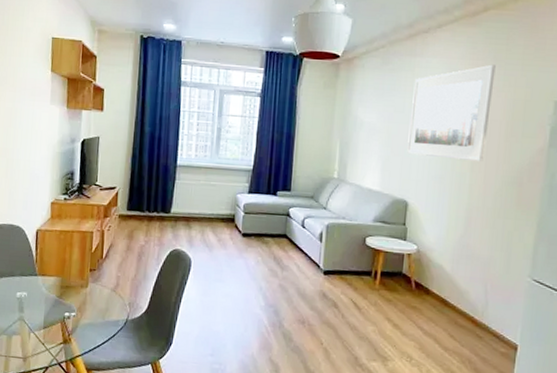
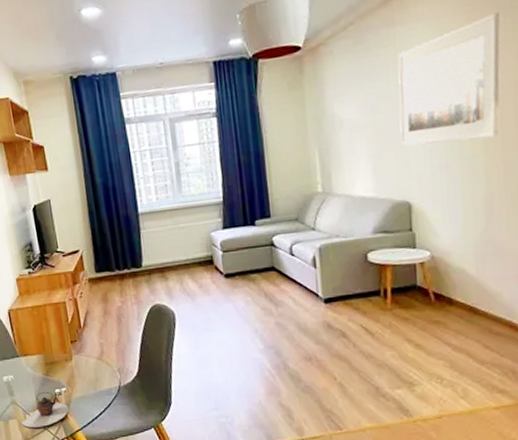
teapot: none [24,313,74,348] -> present [21,392,69,428]

